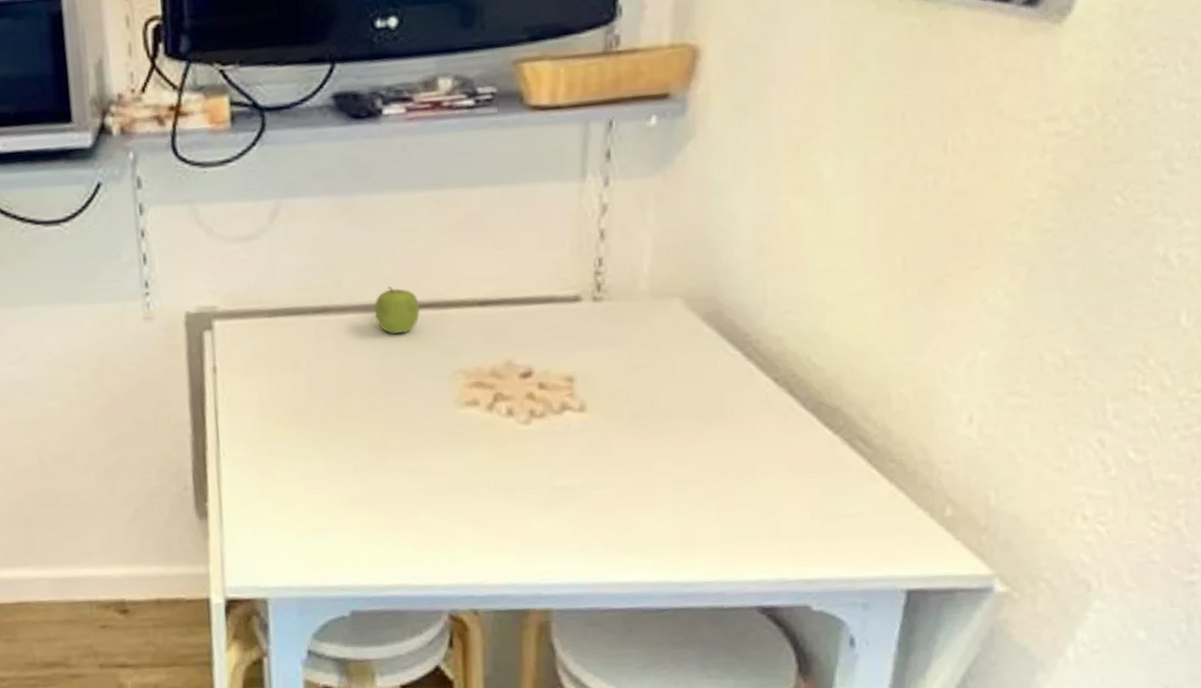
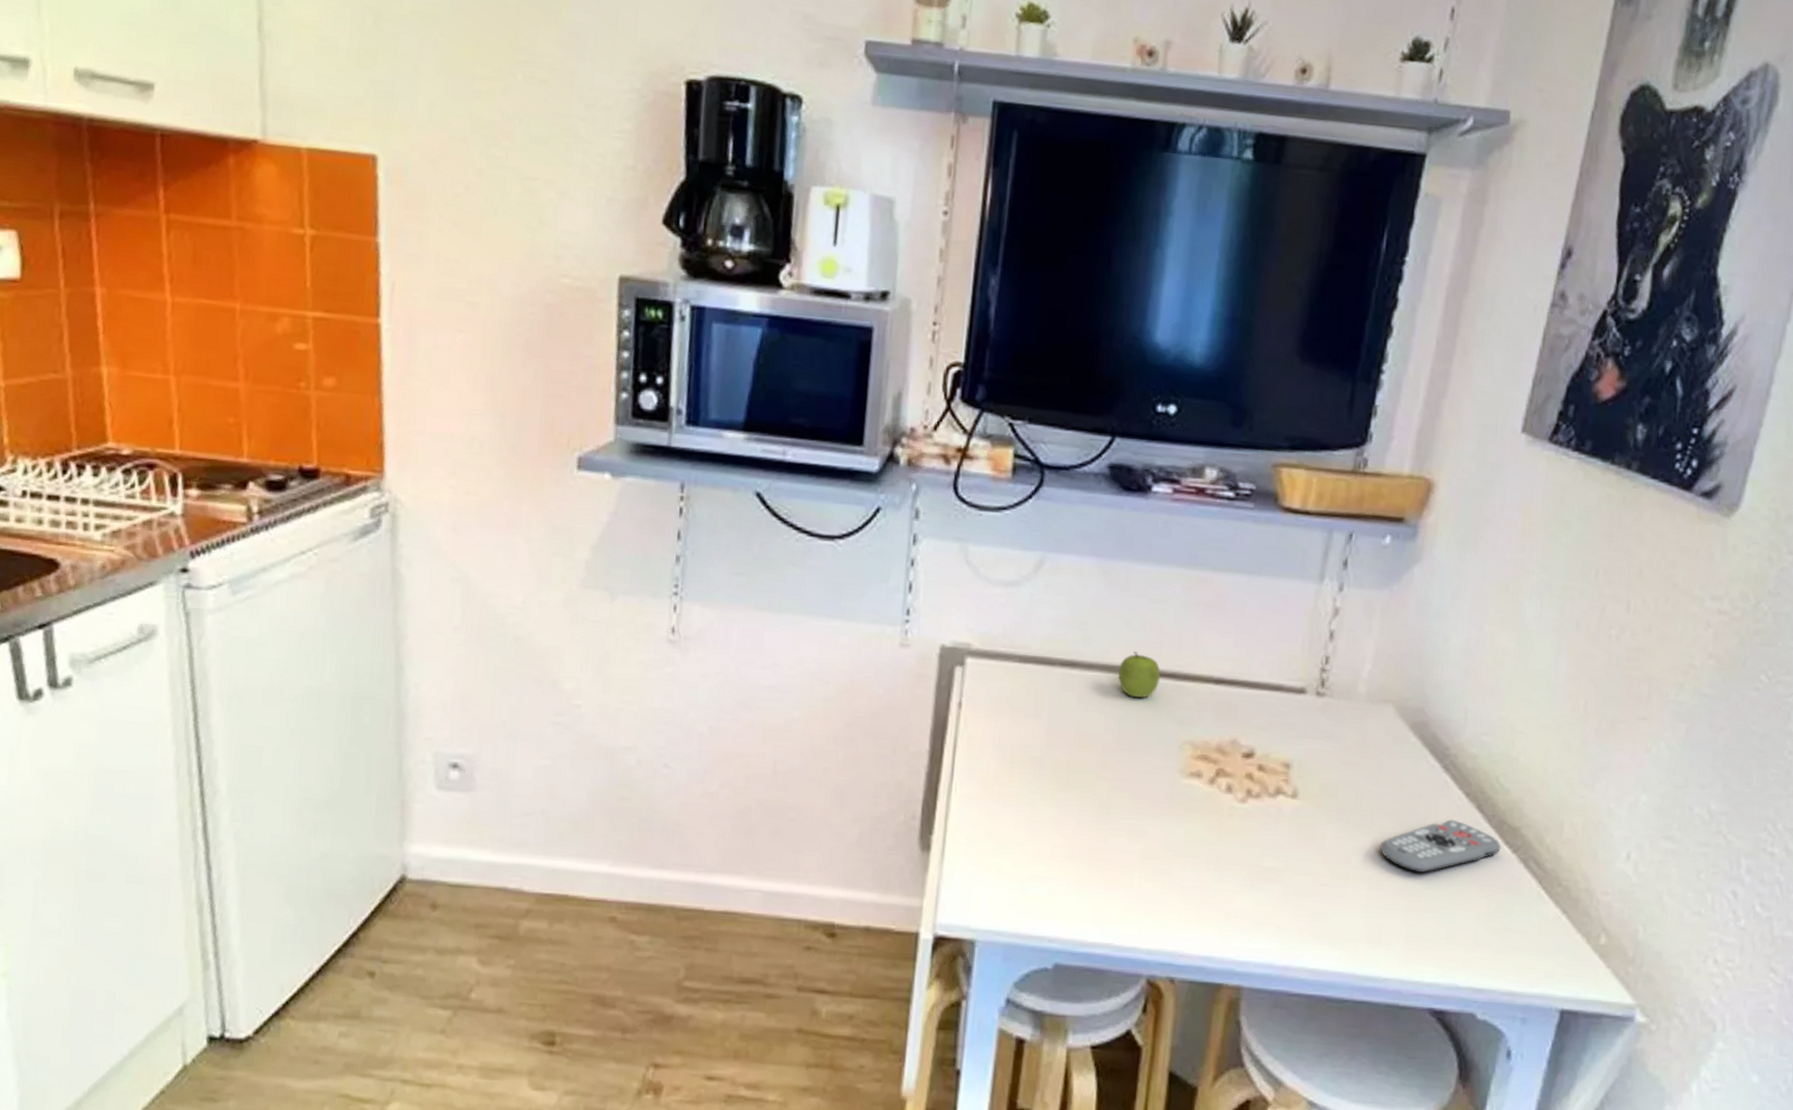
remote control: none [683,409,821,470] -> present [1380,819,1501,874]

